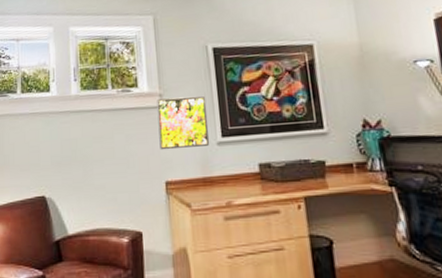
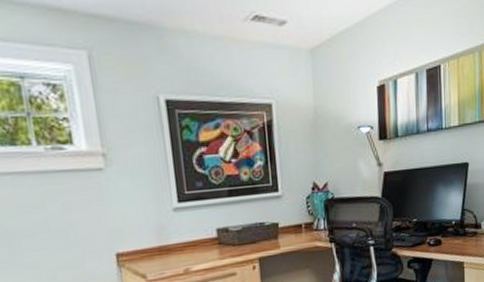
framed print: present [157,96,209,150] -> none [99,156,164,219]

